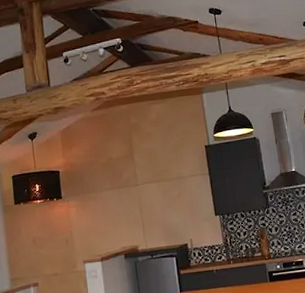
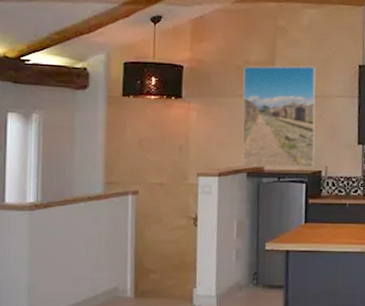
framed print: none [108,153,181,250] -> present [242,66,316,168]

